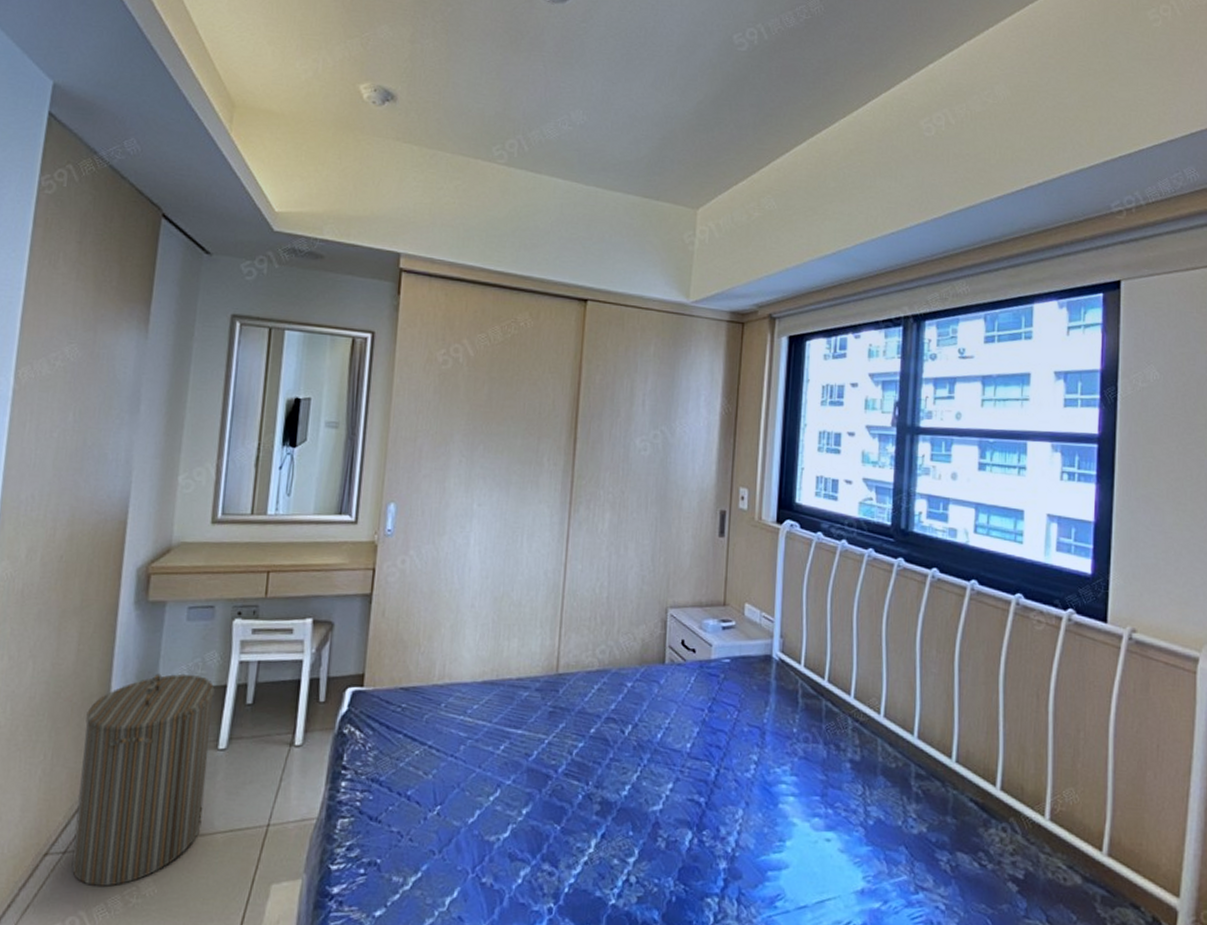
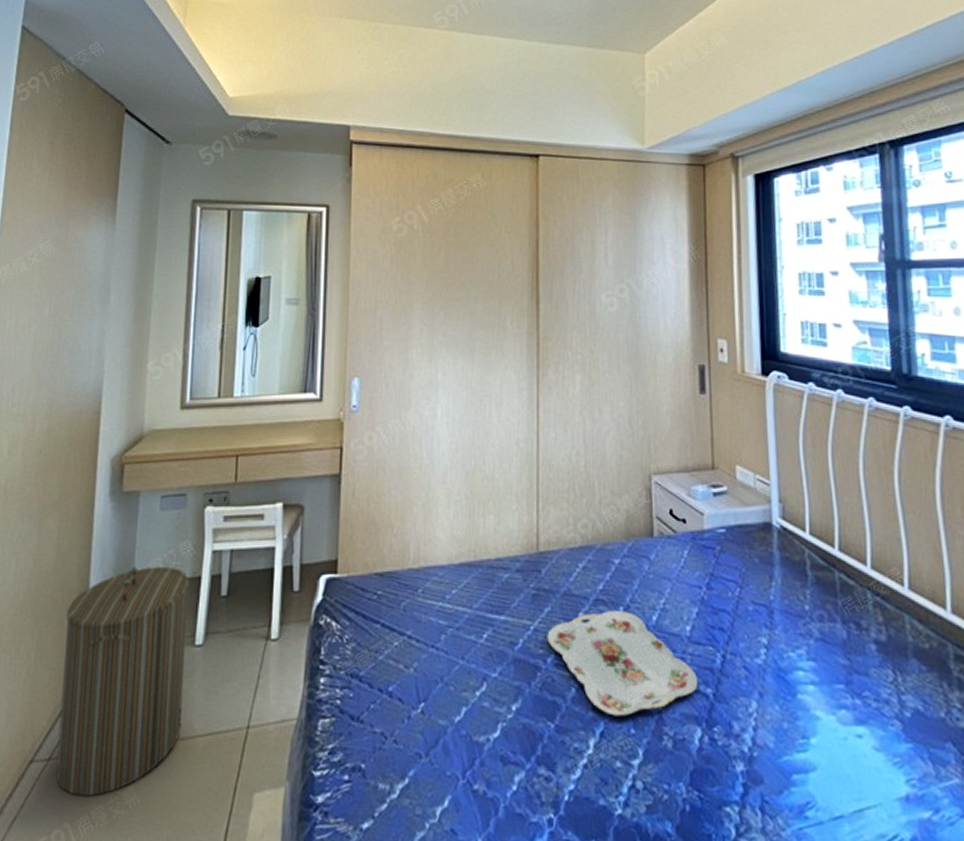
serving tray: none [559,728,693,821] -> present [547,611,697,717]

